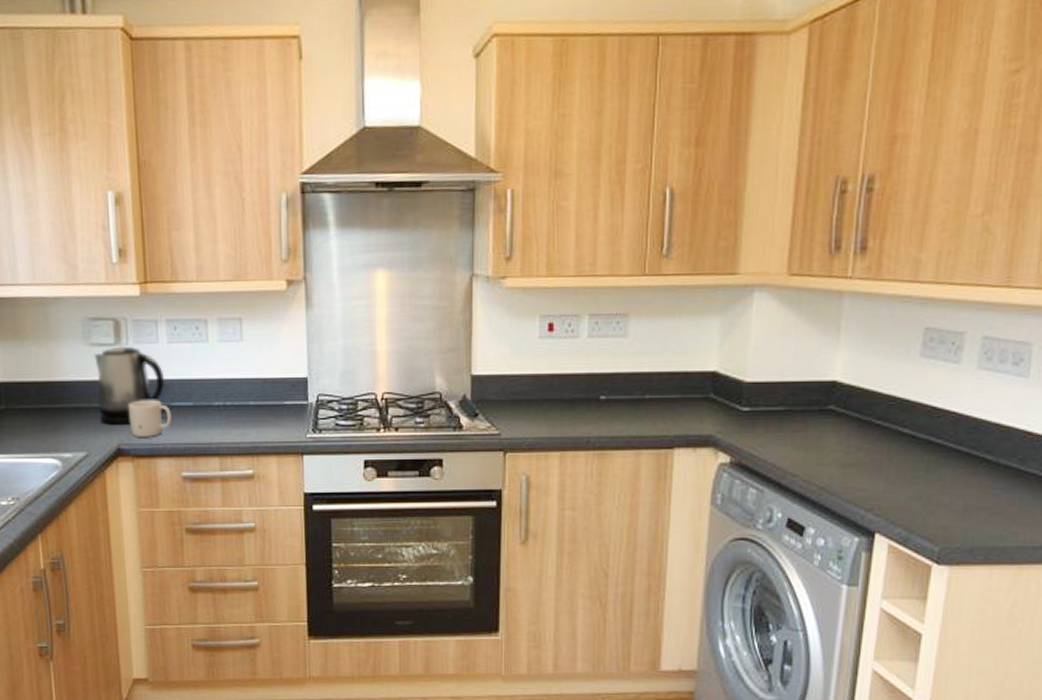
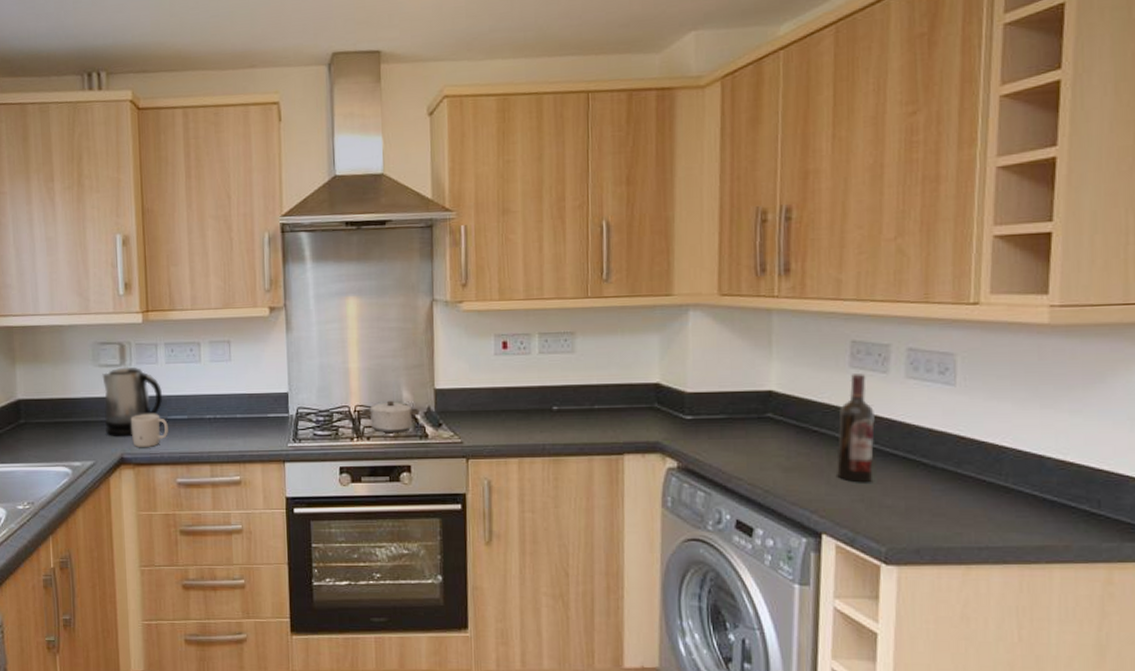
cooking pot: none [391,387,454,423] -> present [362,400,420,433]
wine bottle: none [896,363,942,480] -> present [837,374,875,483]

